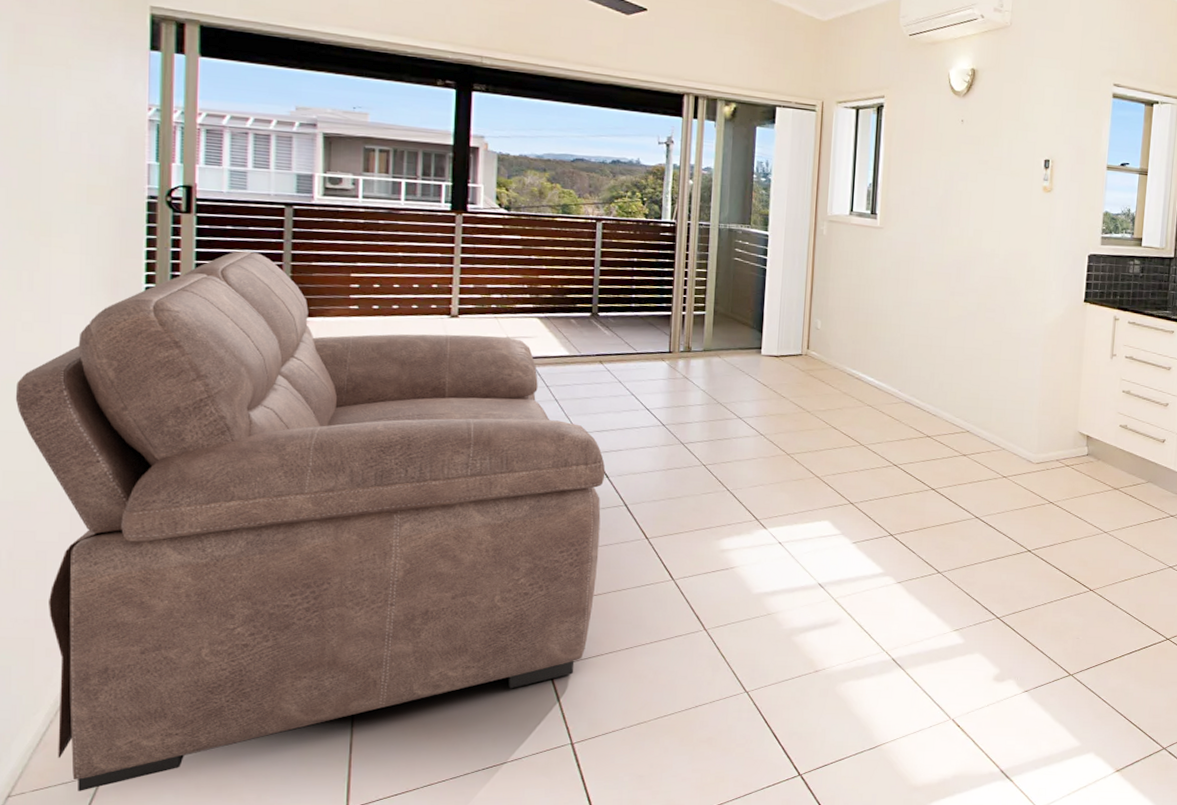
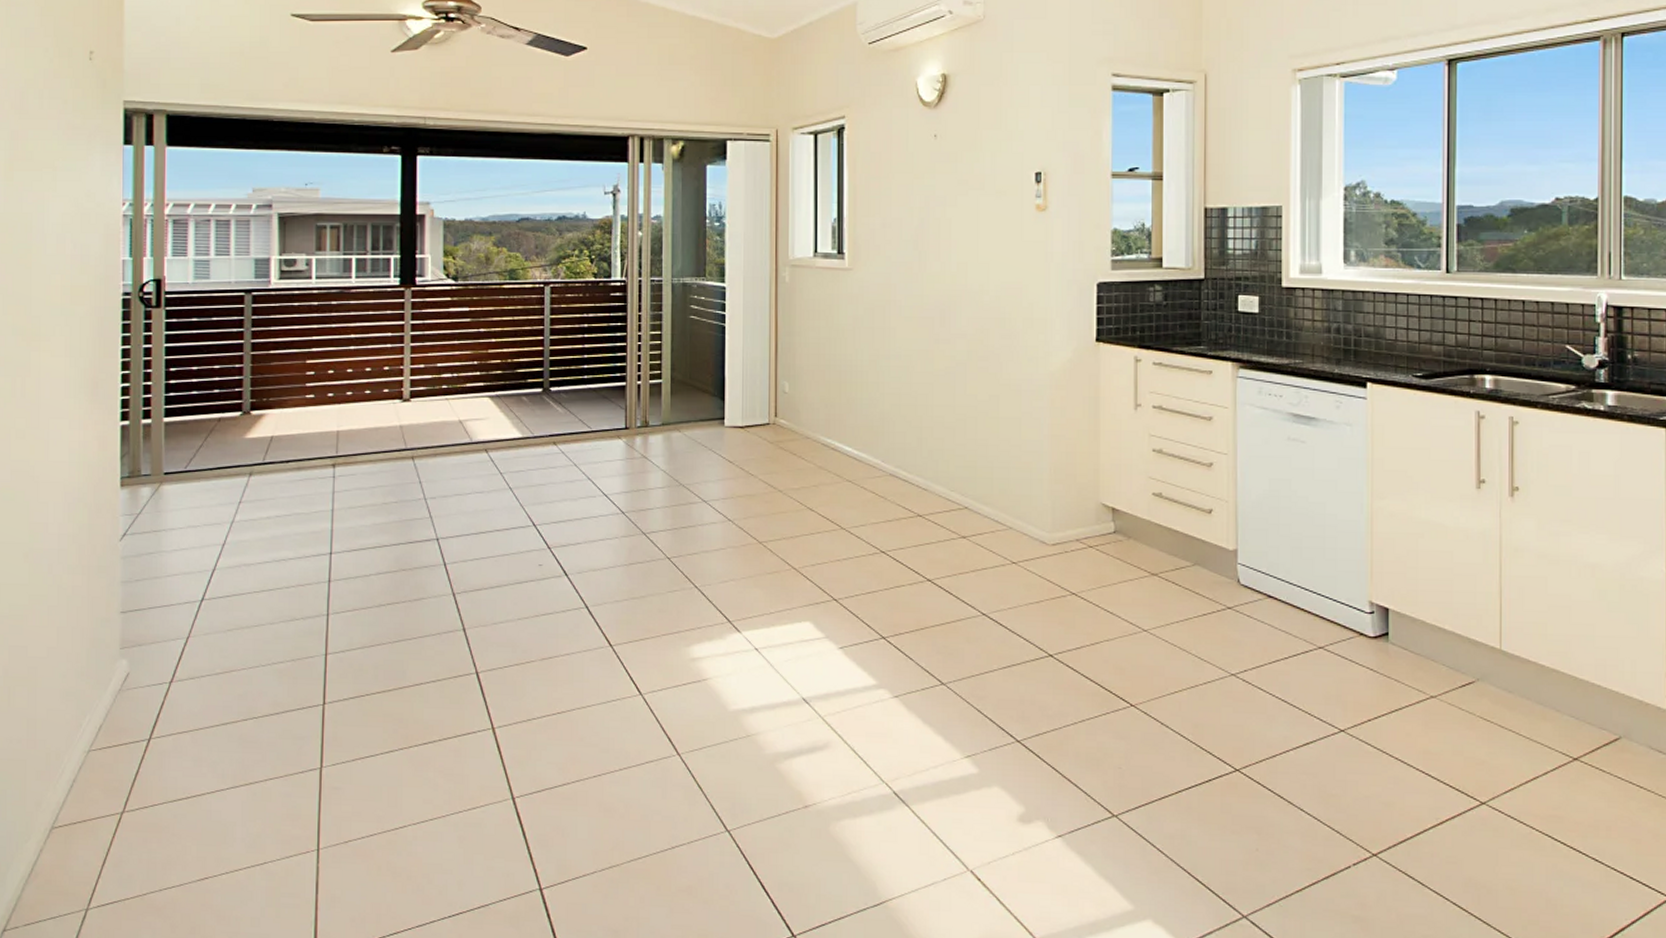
sofa: present [15,250,606,791] -> none [10,343,564,927]

